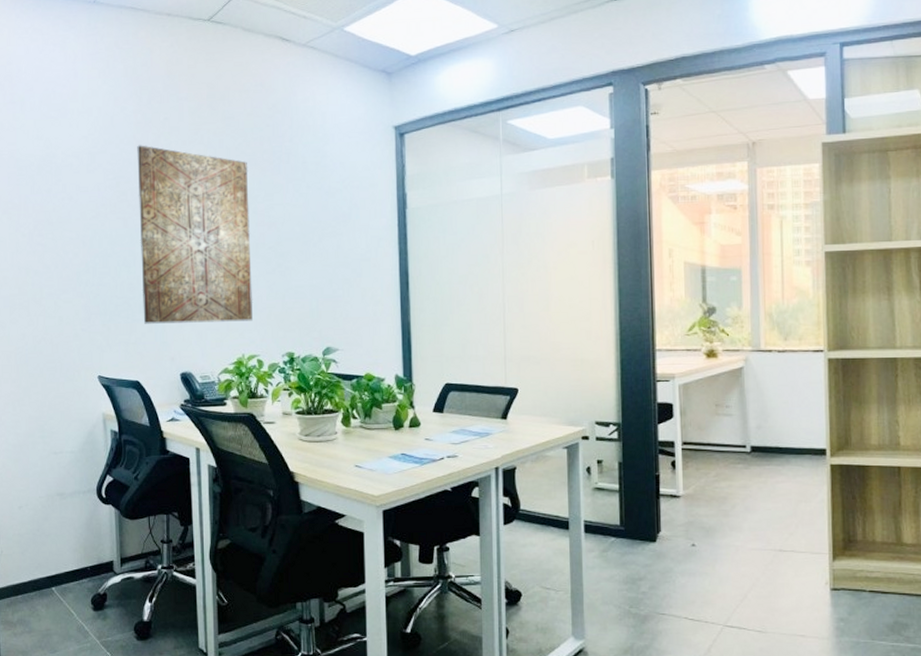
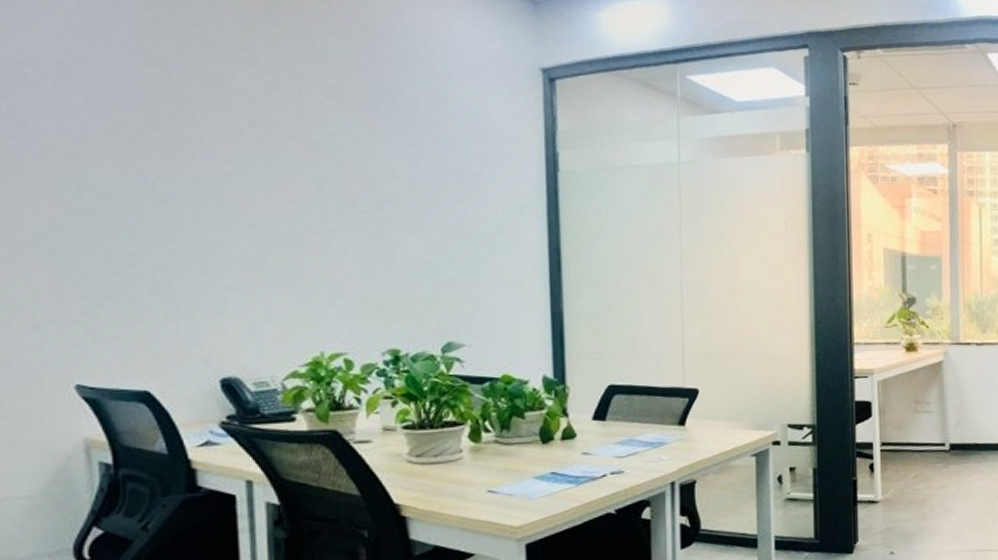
wall art: present [137,145,253,324] -> none [145,58,337,311]

